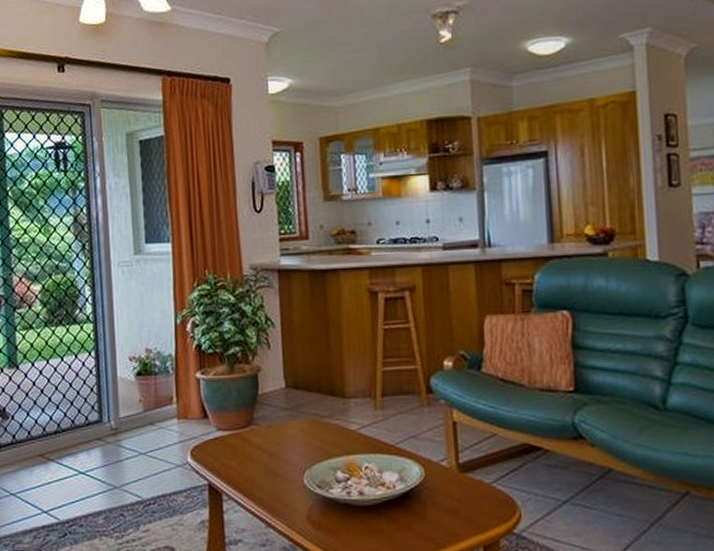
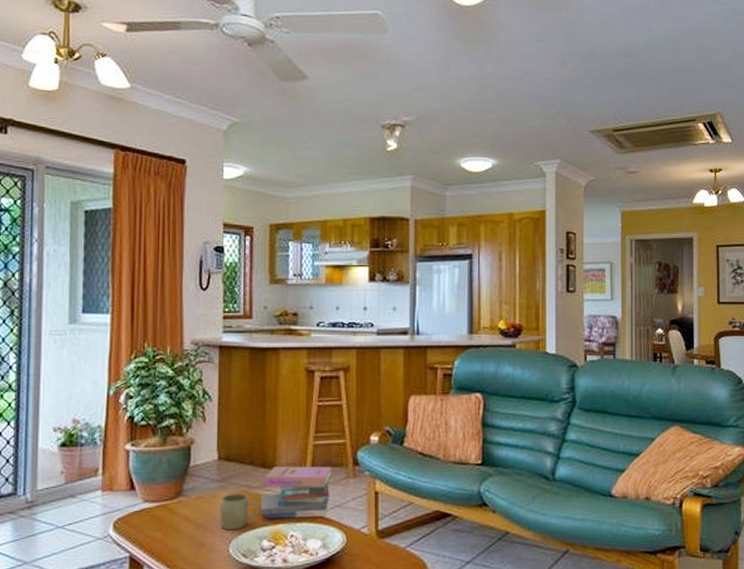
mug: none [291,422,330,461] -> present [220,493,259,531]
books: none [331,394,405,449] -> present [260,466,332,519]

